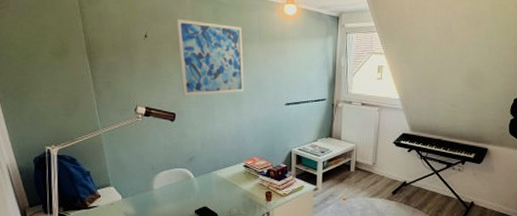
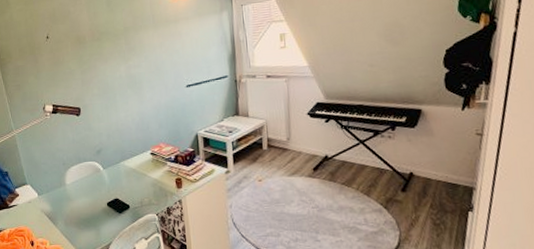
wall art: present [176,18,245,96] -> none [73,15,144,90]

